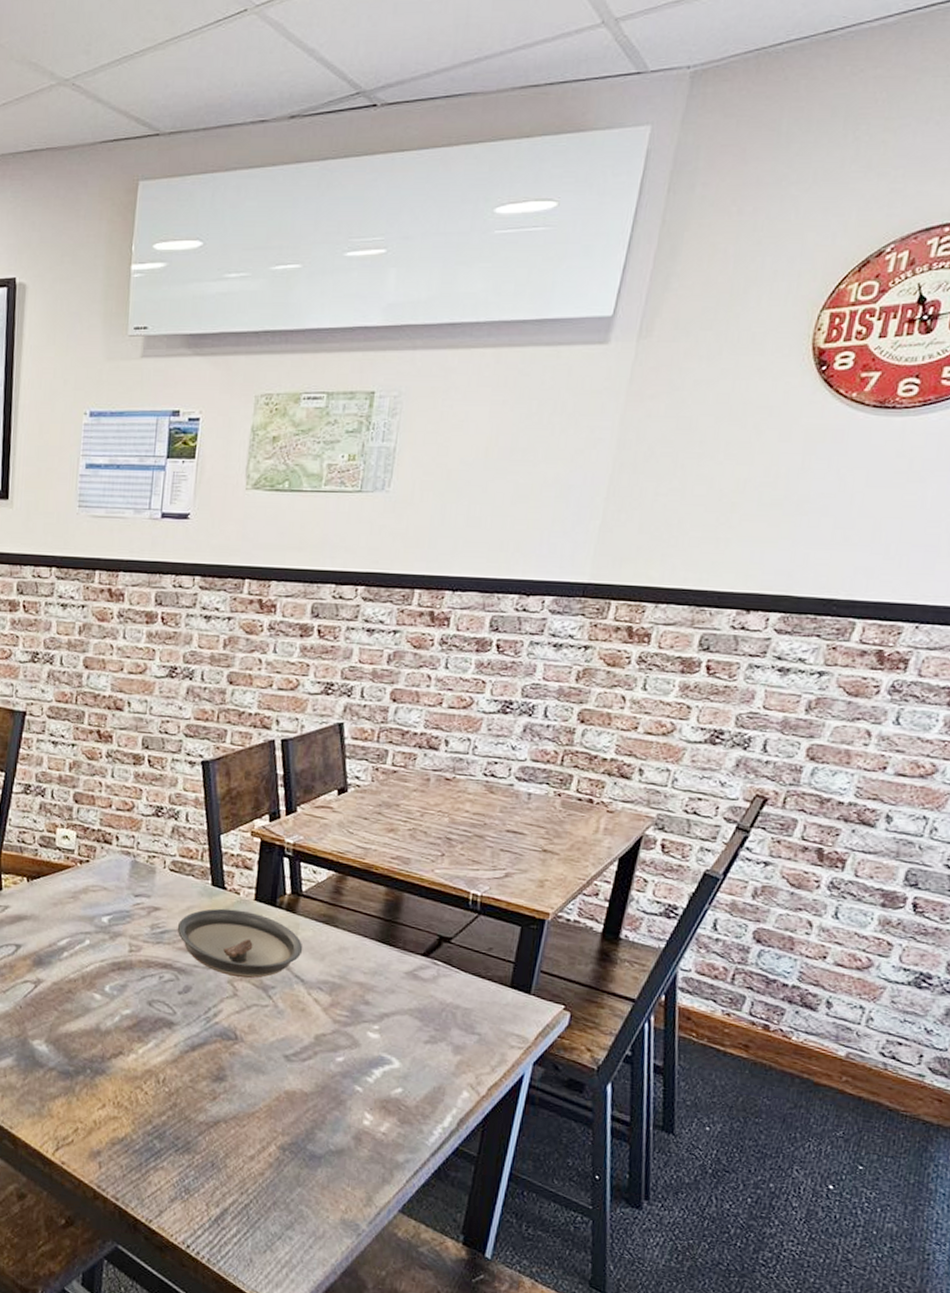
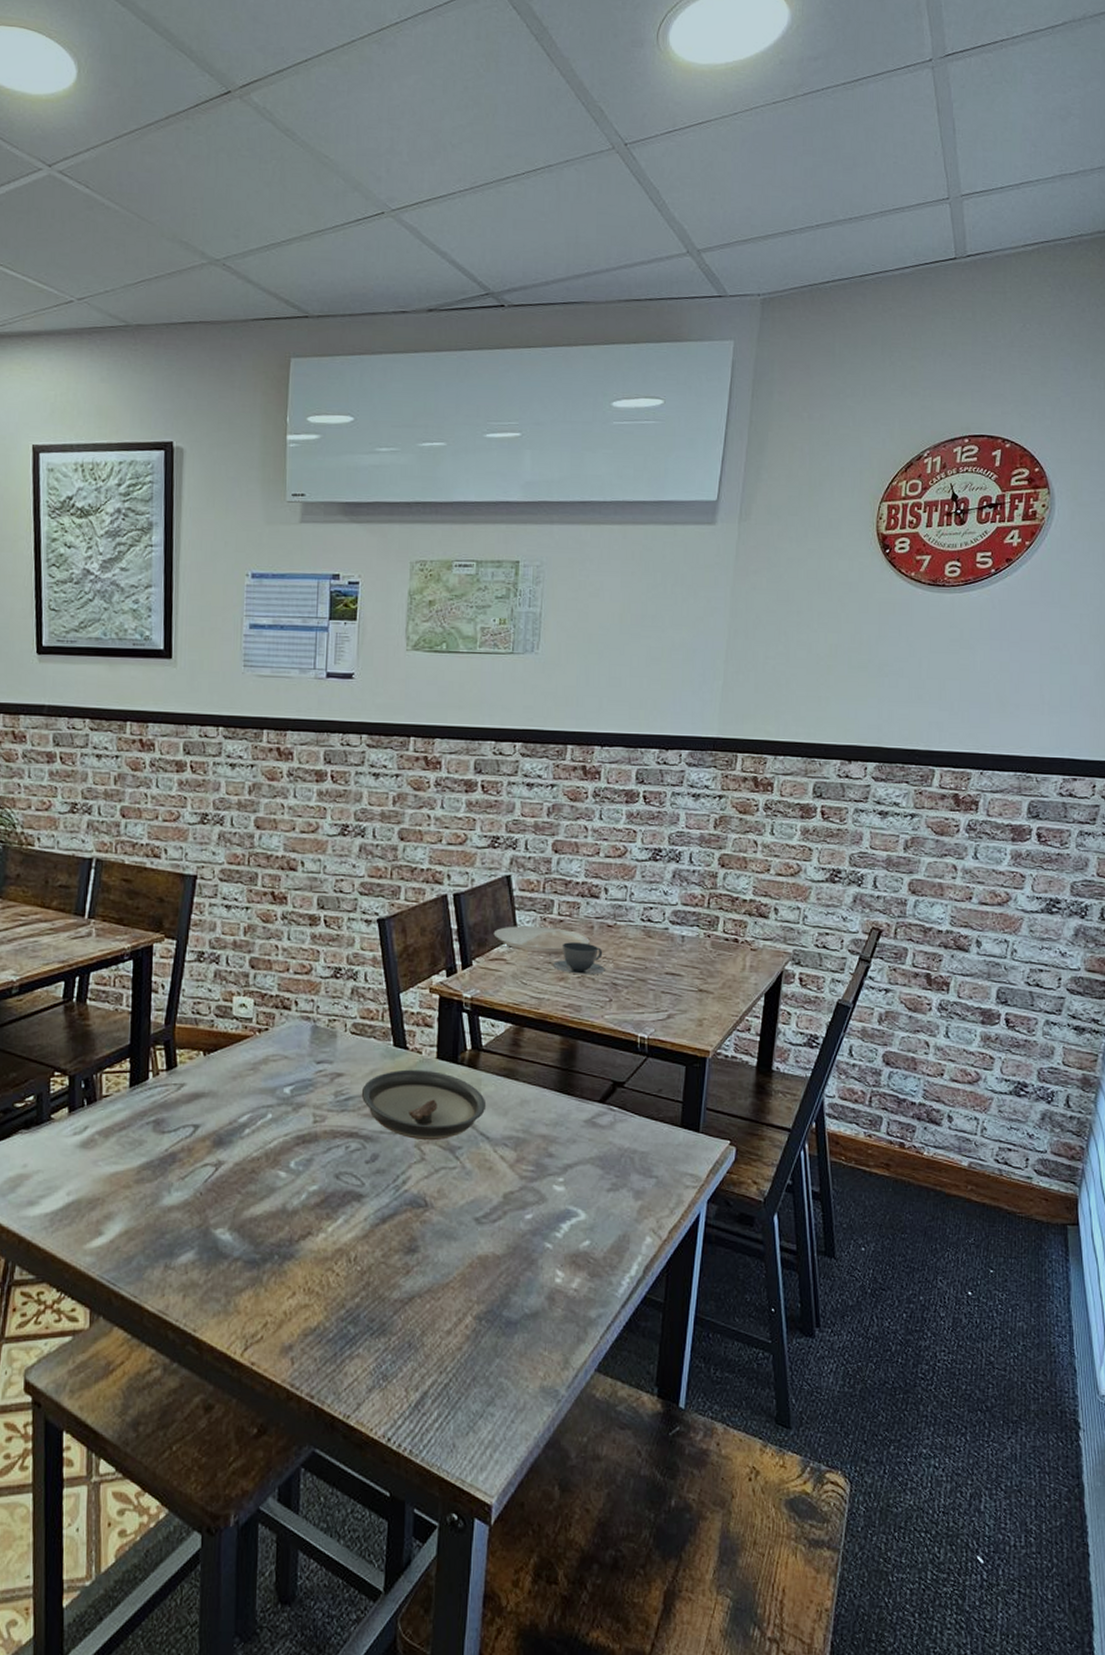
plate: none [321,774,425,805] -> present [493,926,590,954]
teacup: none [383,793,440,828] -> present [553,942,605,975]

